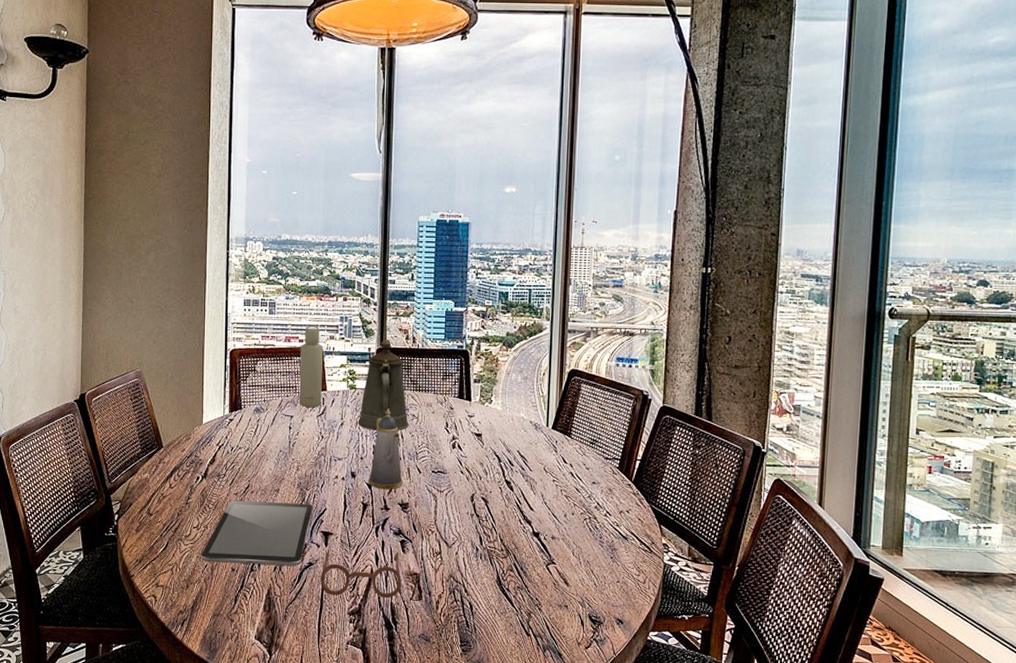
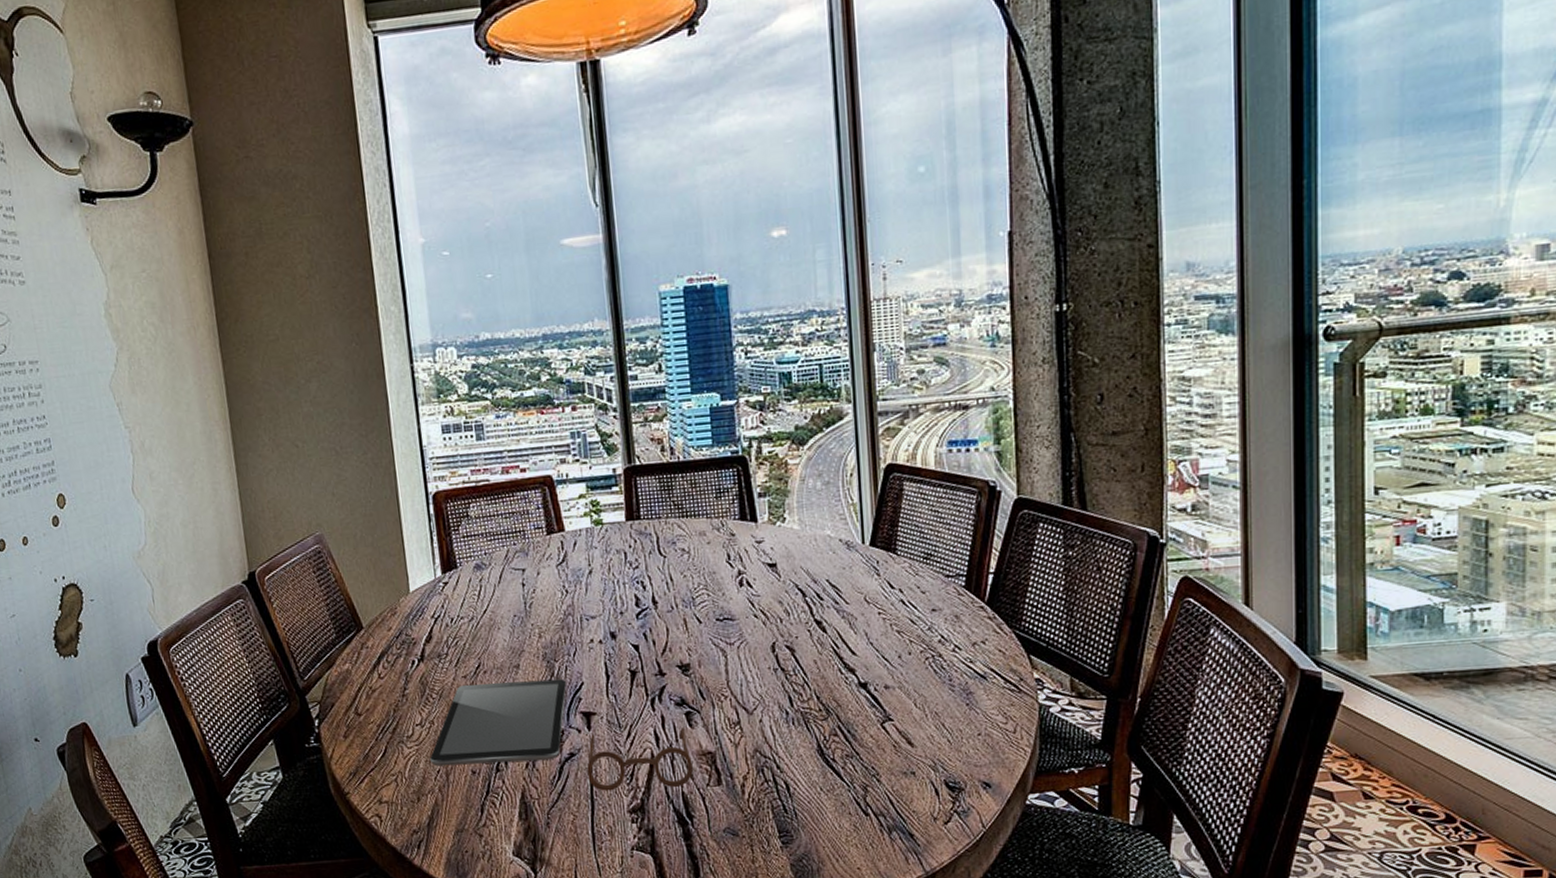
bottle: present [299,324,324,407] -> none [523,447,560,556]
coffee pot: present [357,340,409,431] -> none [610,455,678,576]
coffee pot: present [367,408,404,489] -> none [633,544,681,649]

